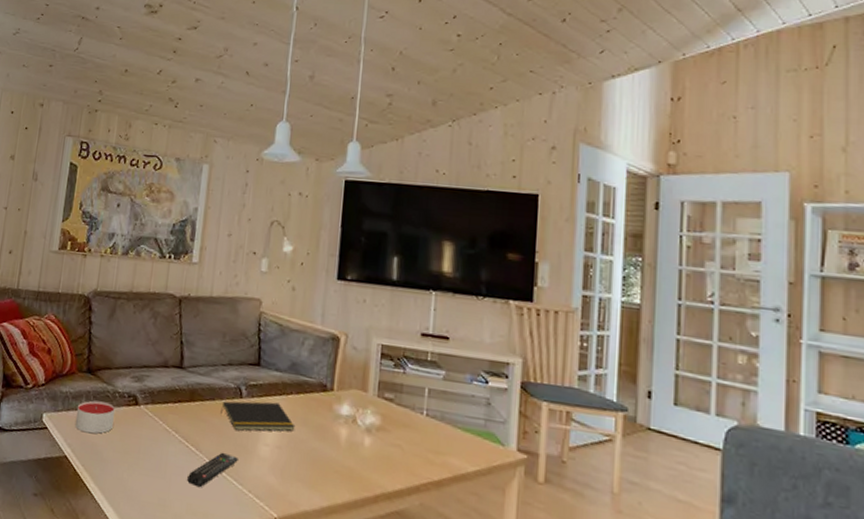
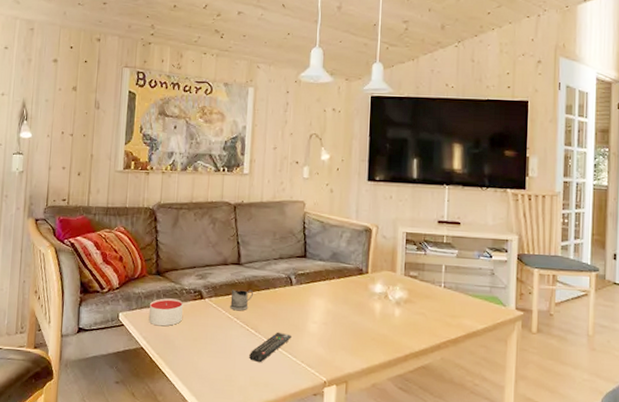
tea glass holder: none [168,396,196,424] -> present [230,289,253,311]
notepad: present [220,401,296,432] -> none [275,287,338,313]

